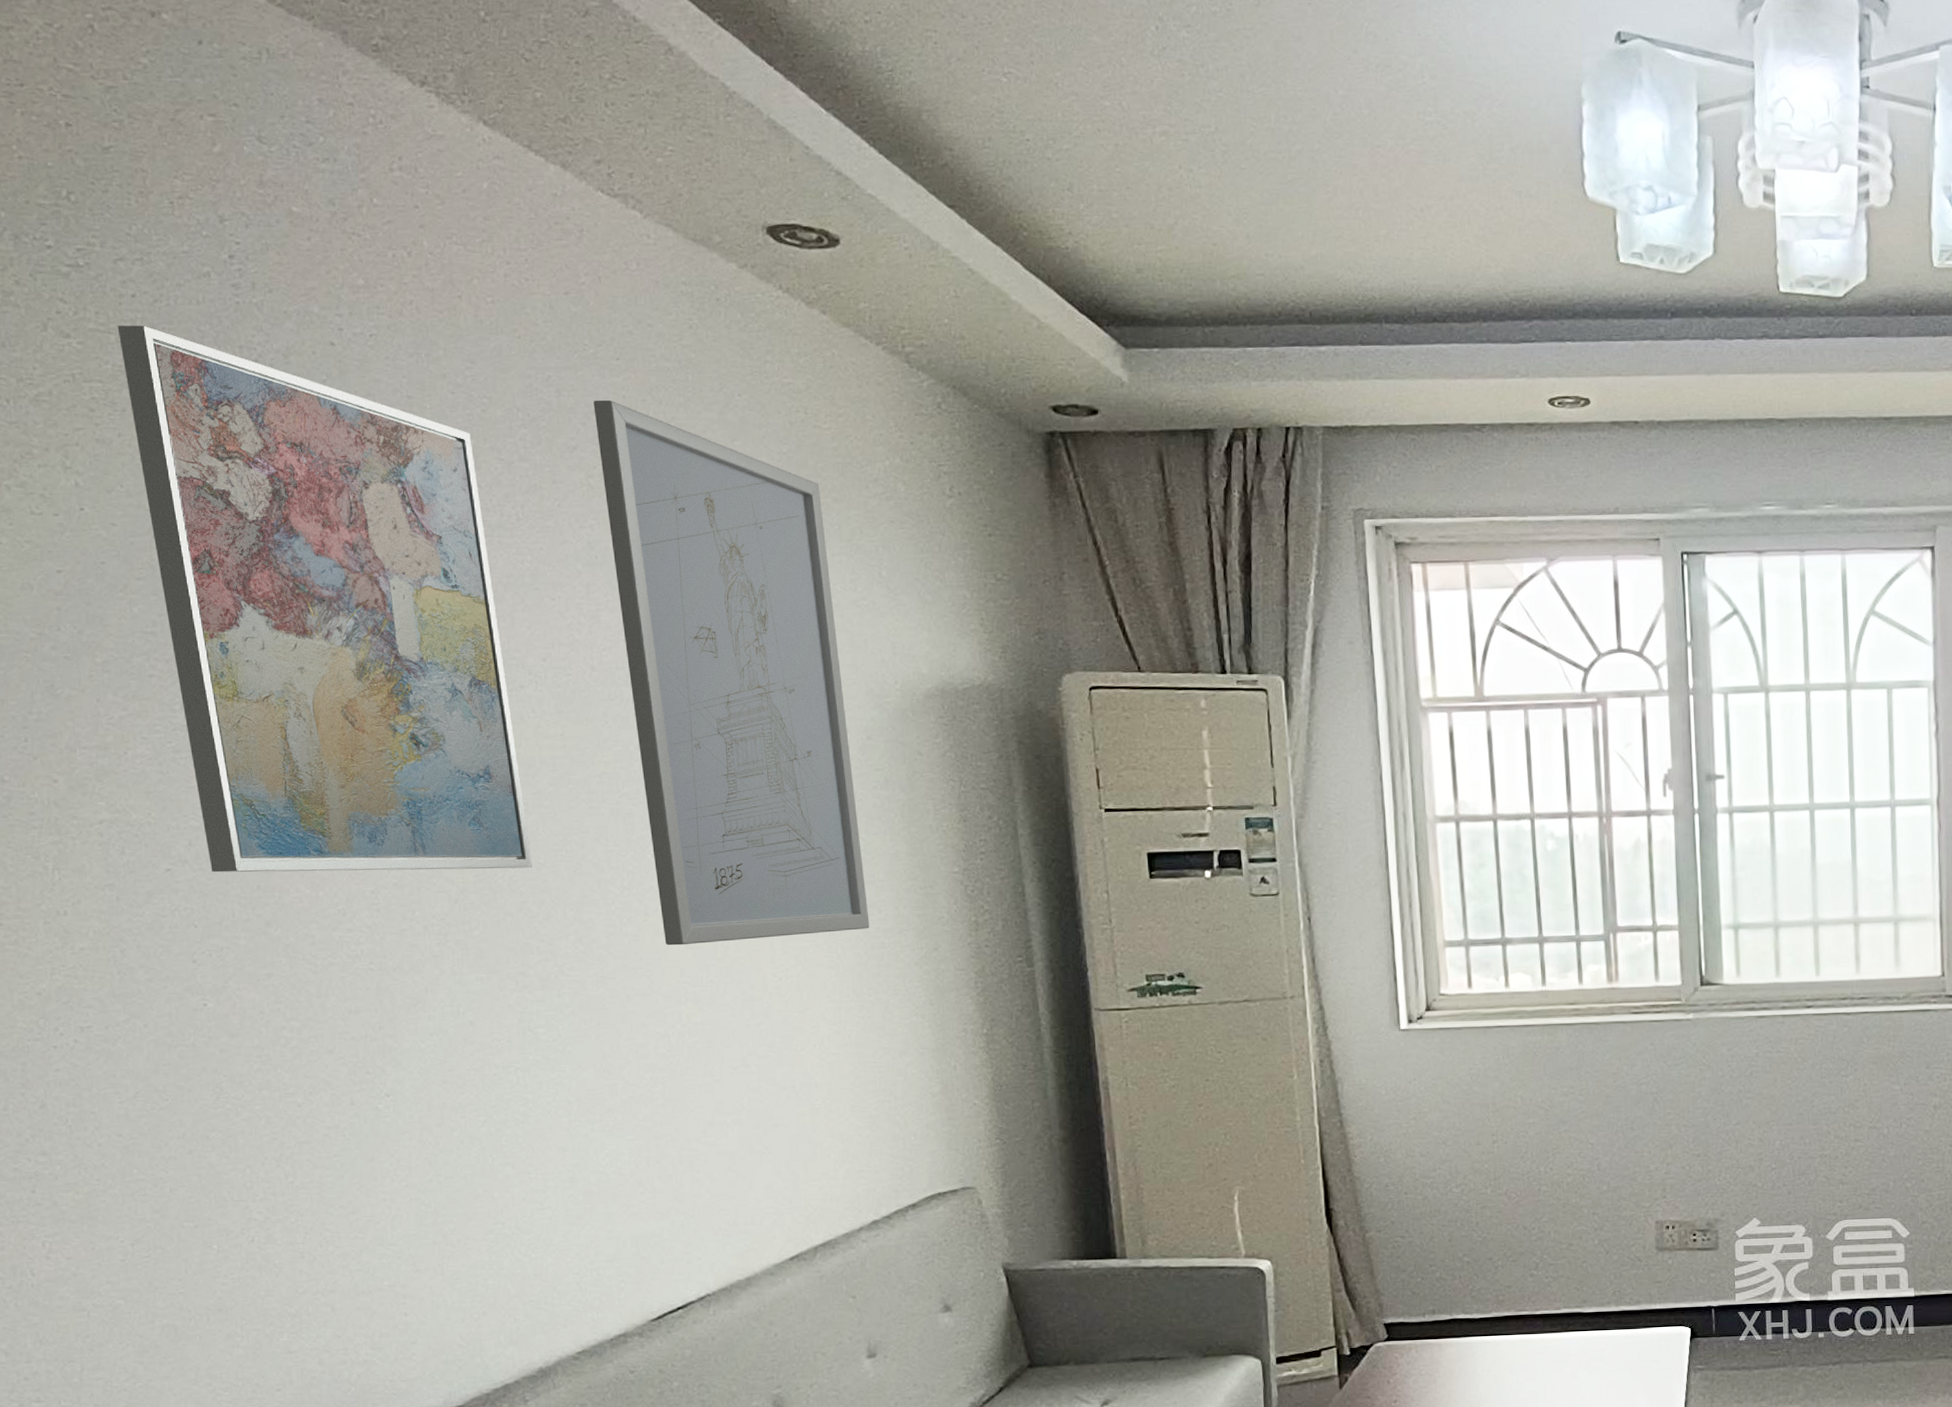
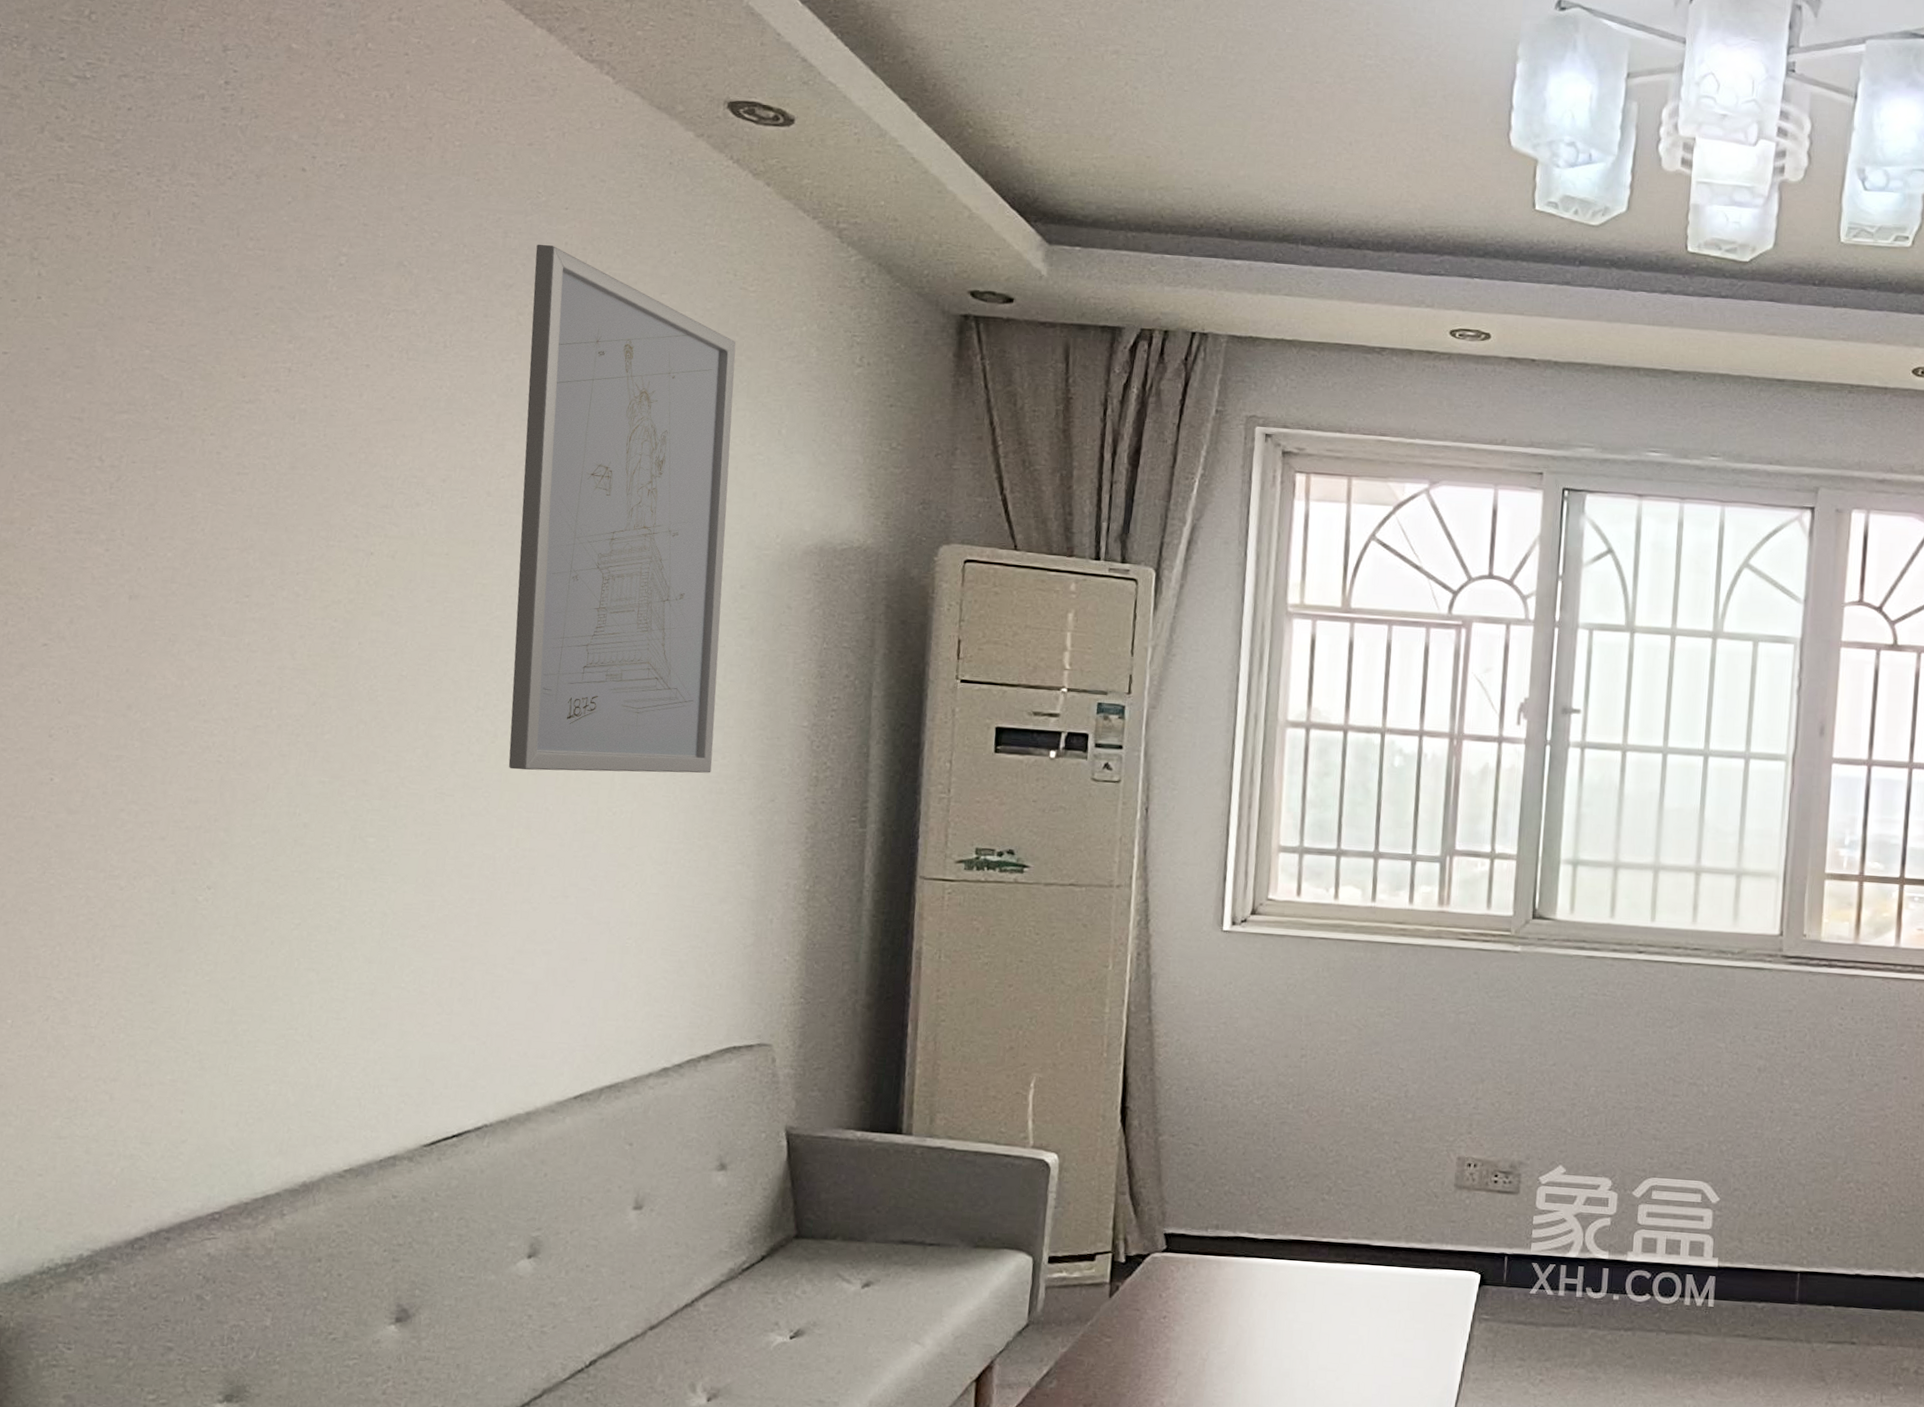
wall art: present [117,325,532,873] -> none [85,135,416,679]

